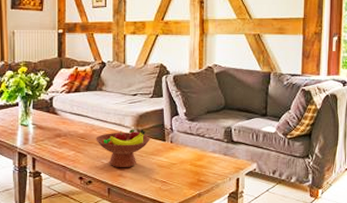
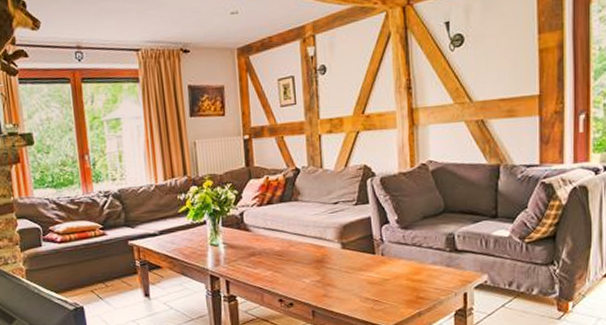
fruit bowl: present [96,129,150,168] -> none [294,242,357,287]

